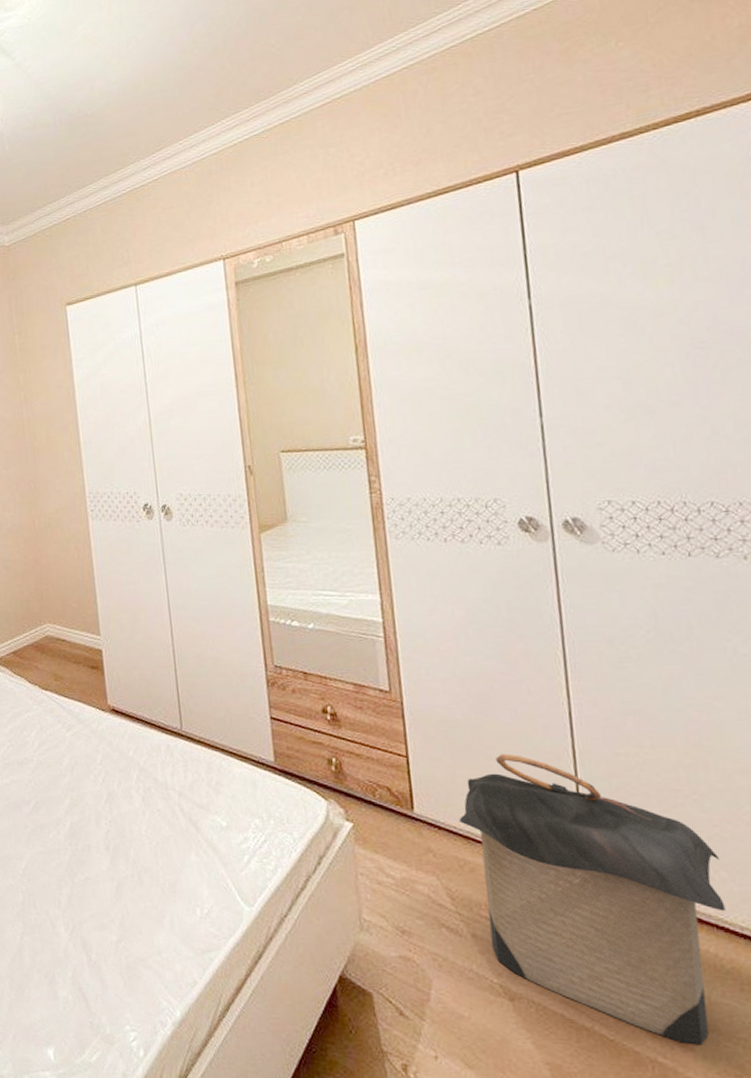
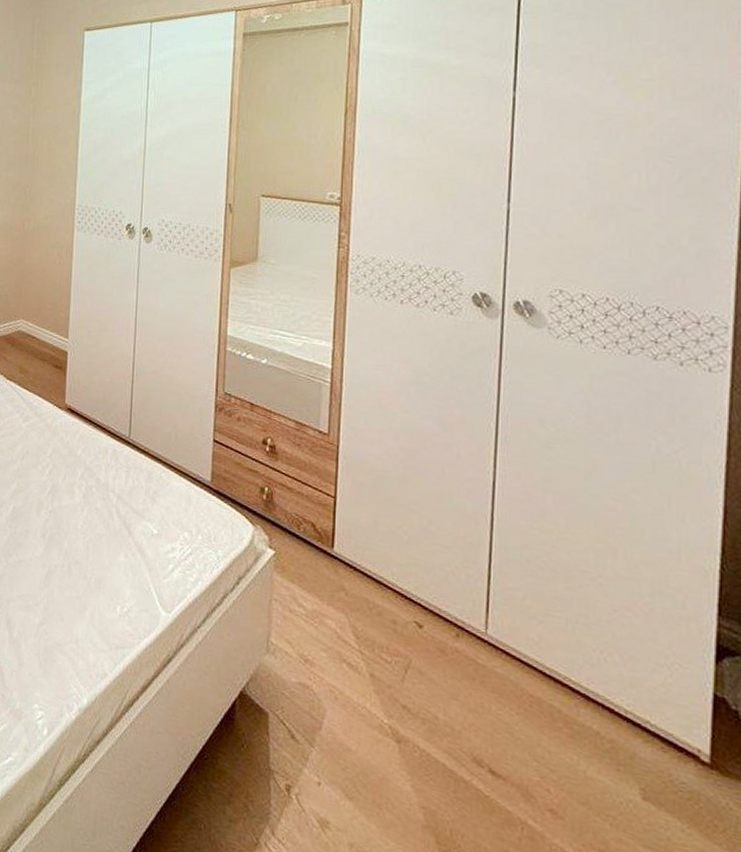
laundry hamper: present [459,753,726,1046] -> none [375,509,615,816]

